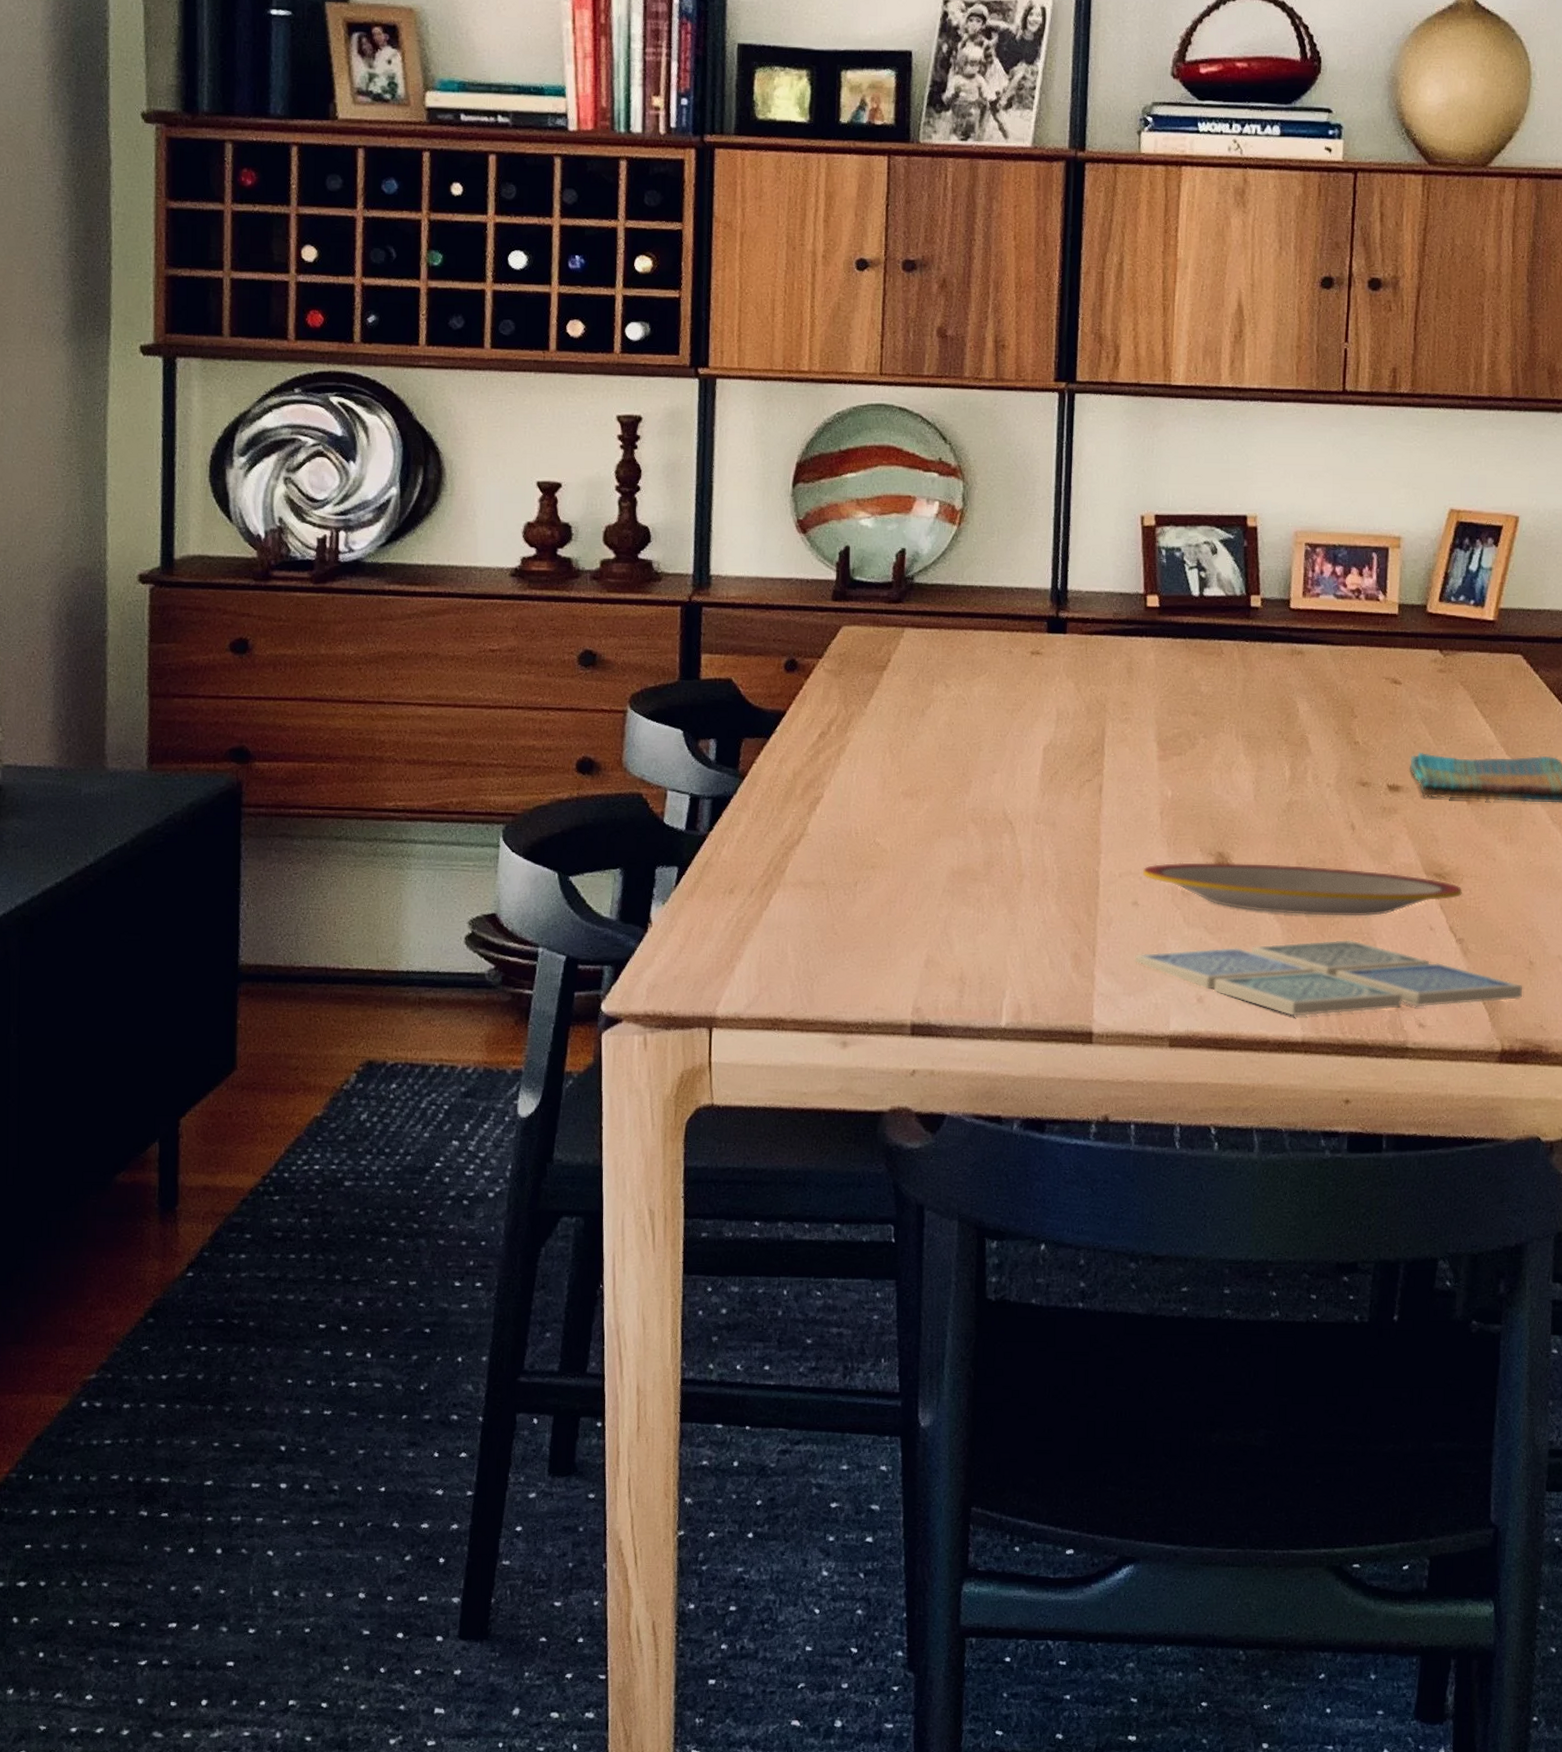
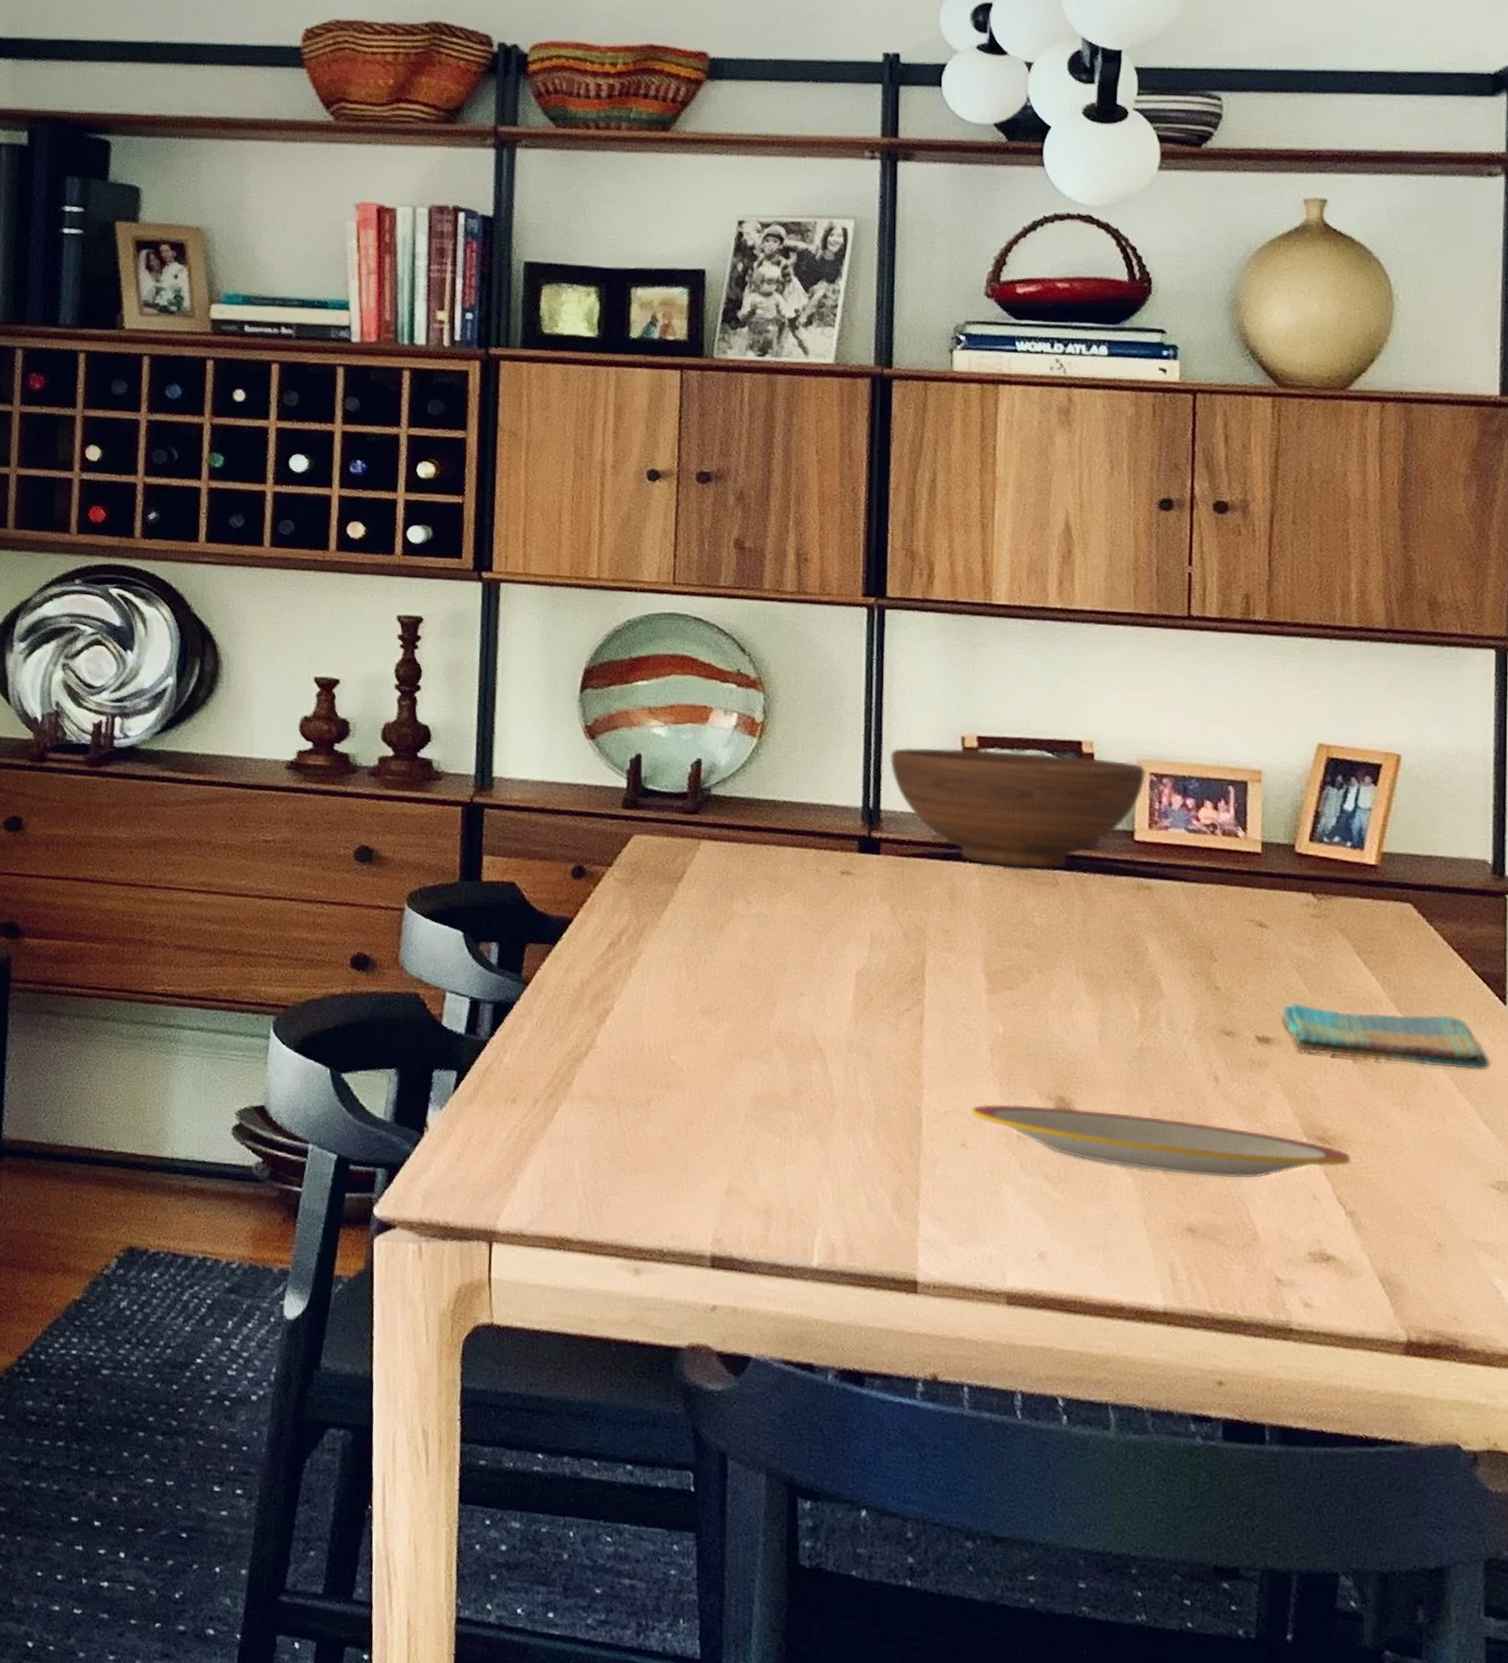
fruit bowl: none [1077,527,1301,640] -> present [890,747,1145,869]
drink coaster: present [1135,939,1523,1017] -> none [965,1199,1431,1286]

